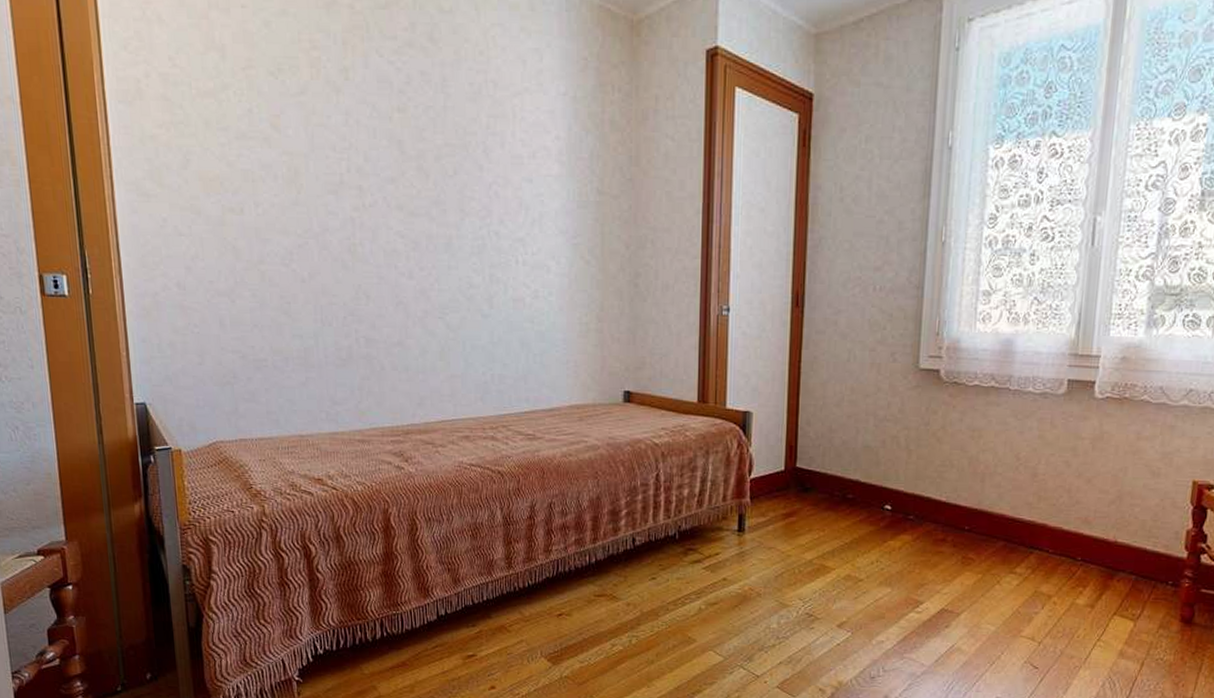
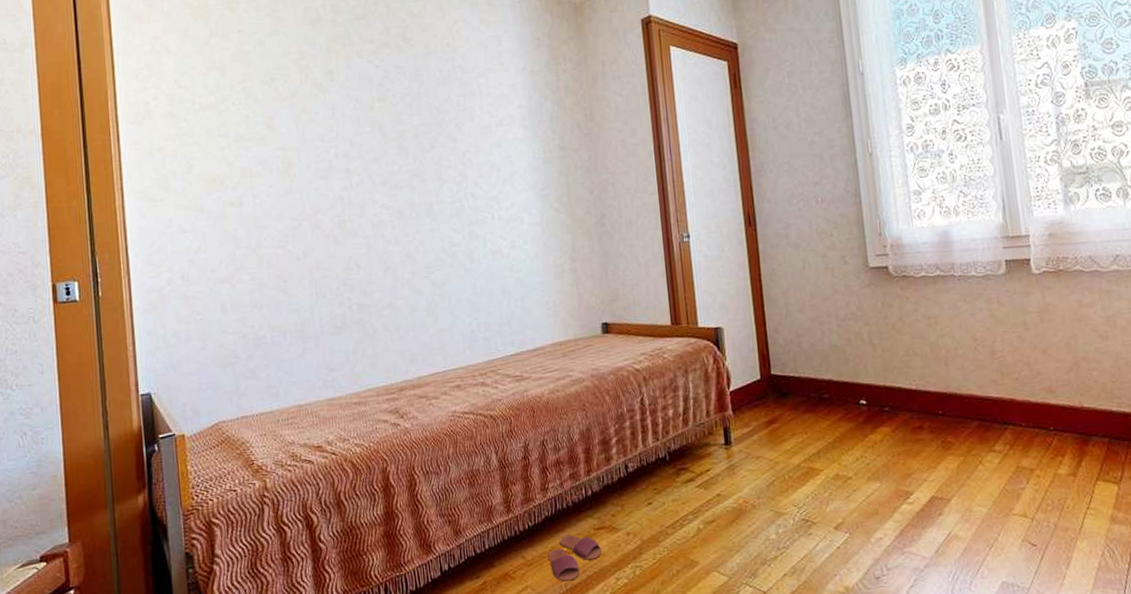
slippers: none [546,598,600,641] -> present [548,534,602,582]

